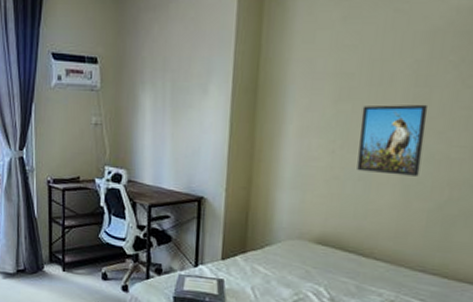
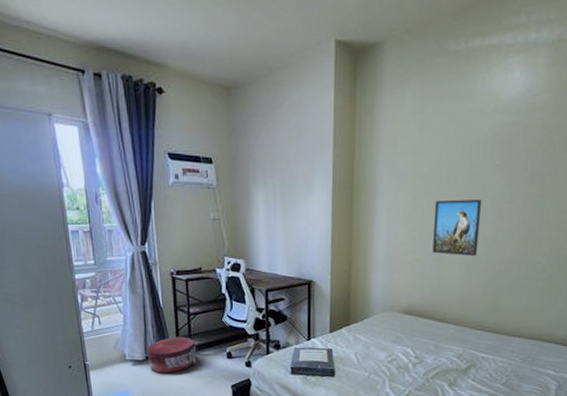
pouf: none [18,251,70,290] -> present [147,337,197,373]

